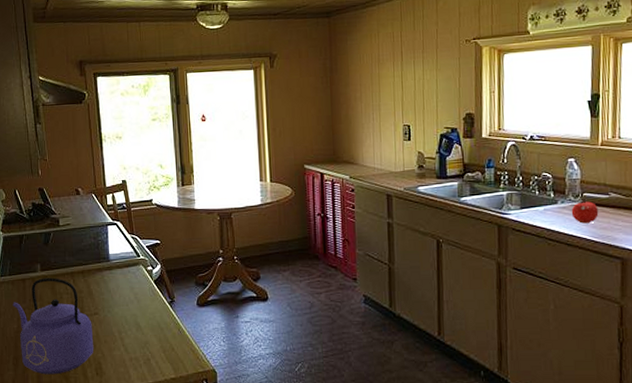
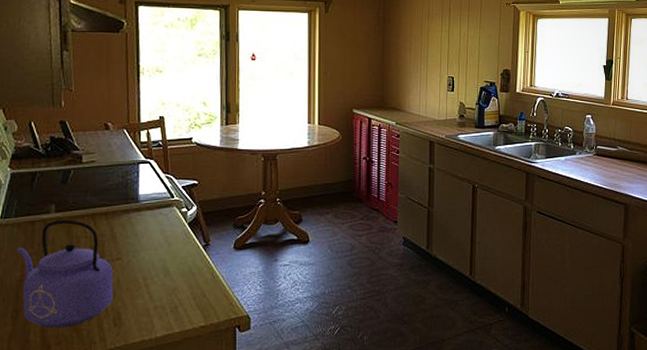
fruit: present [571,199,599,224] -> none [587,151,609,173]

